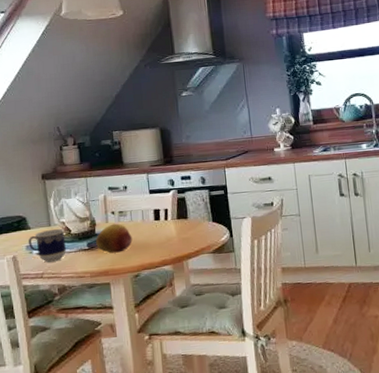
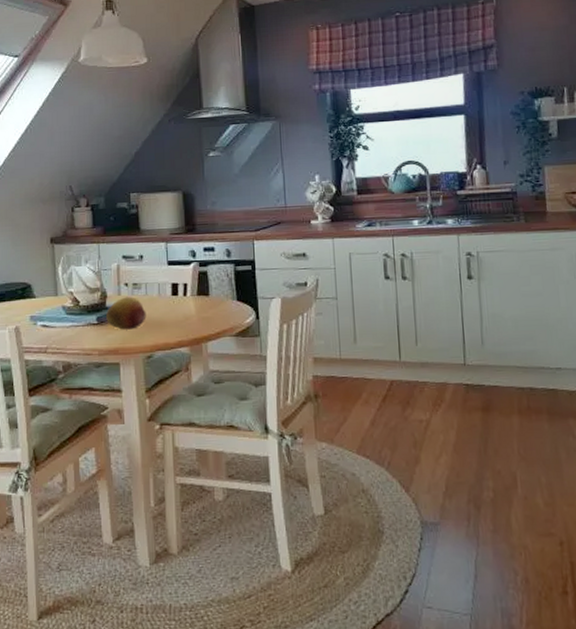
cup: present [28,228,66,263] -> none [32,298,73,336]

